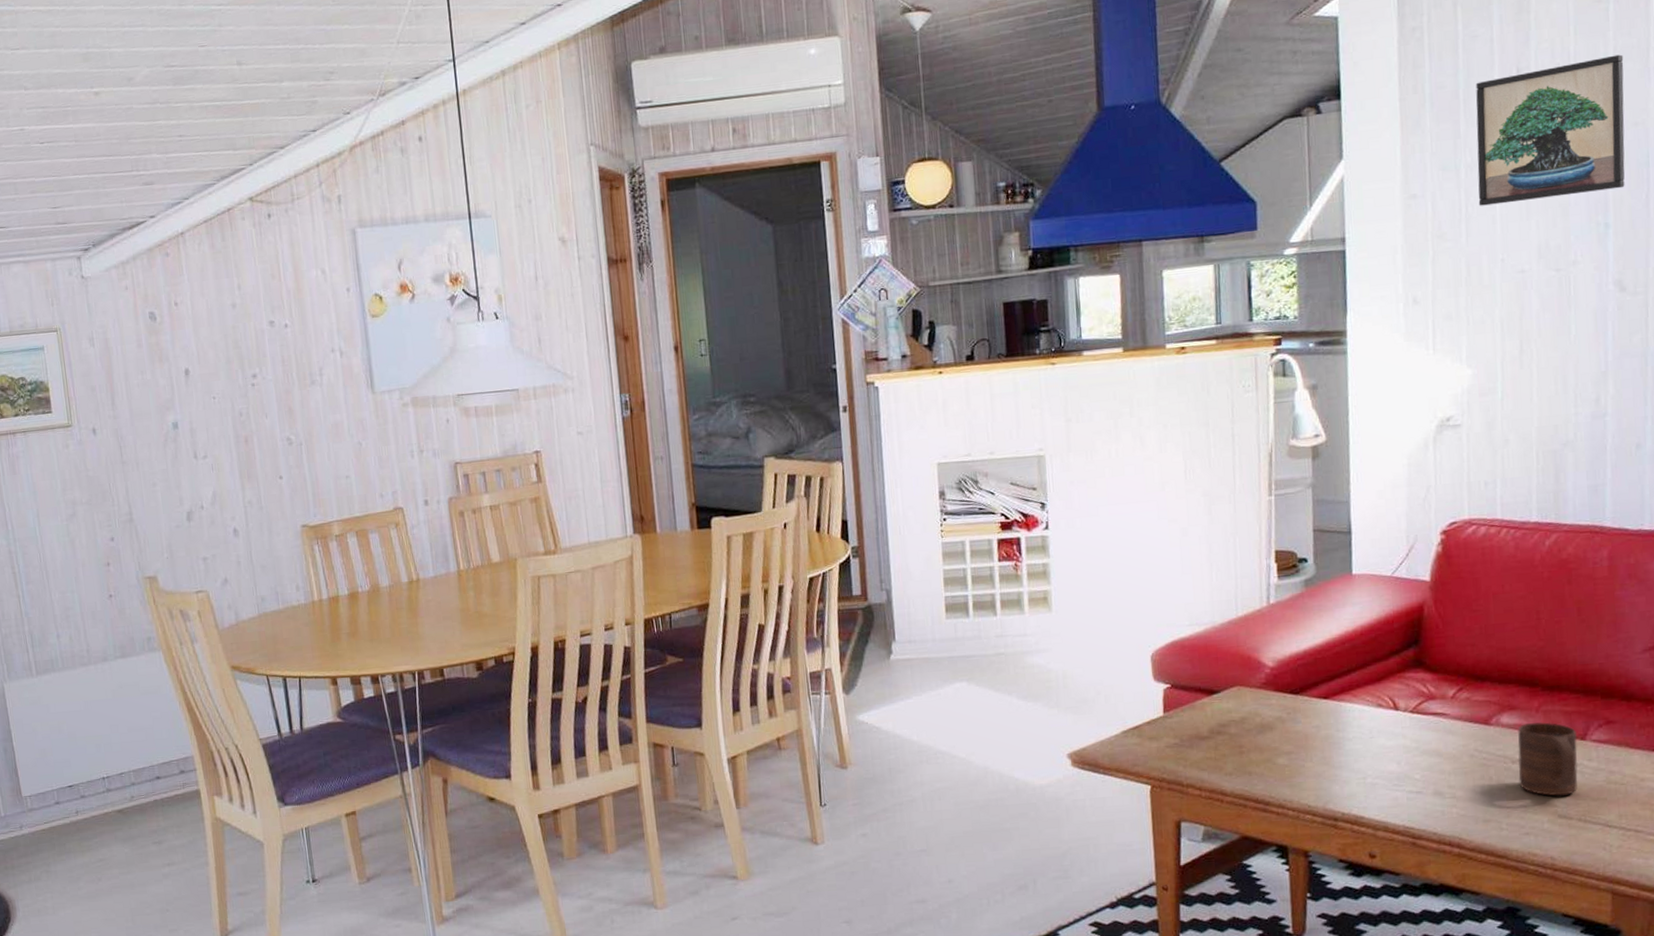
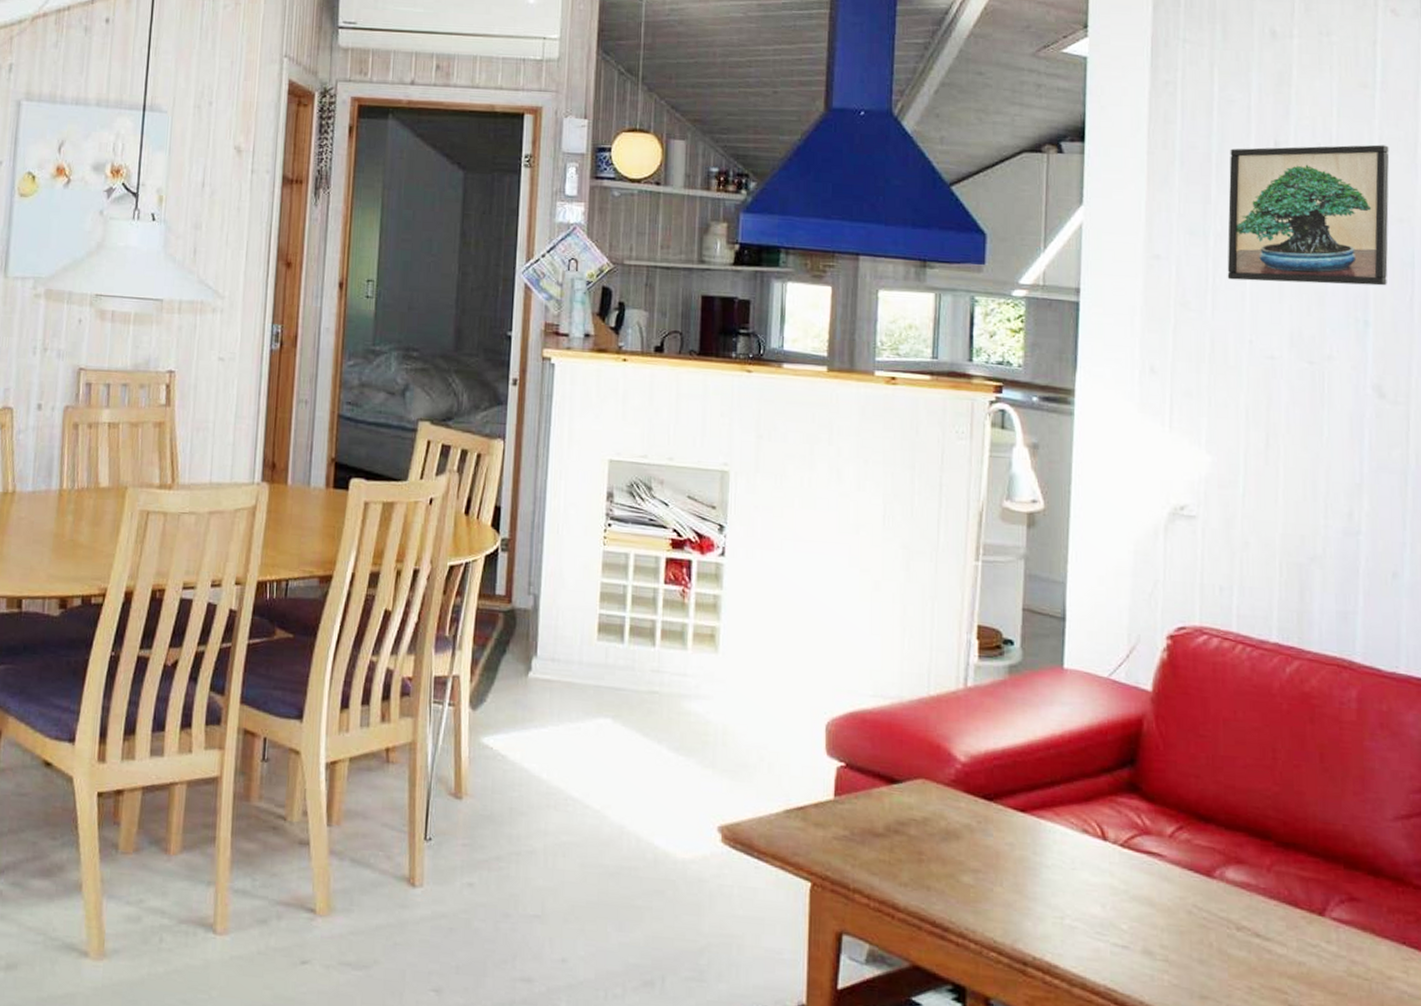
cup: present [1517,722,1578,796] -> none [1243,883,1315,982]

